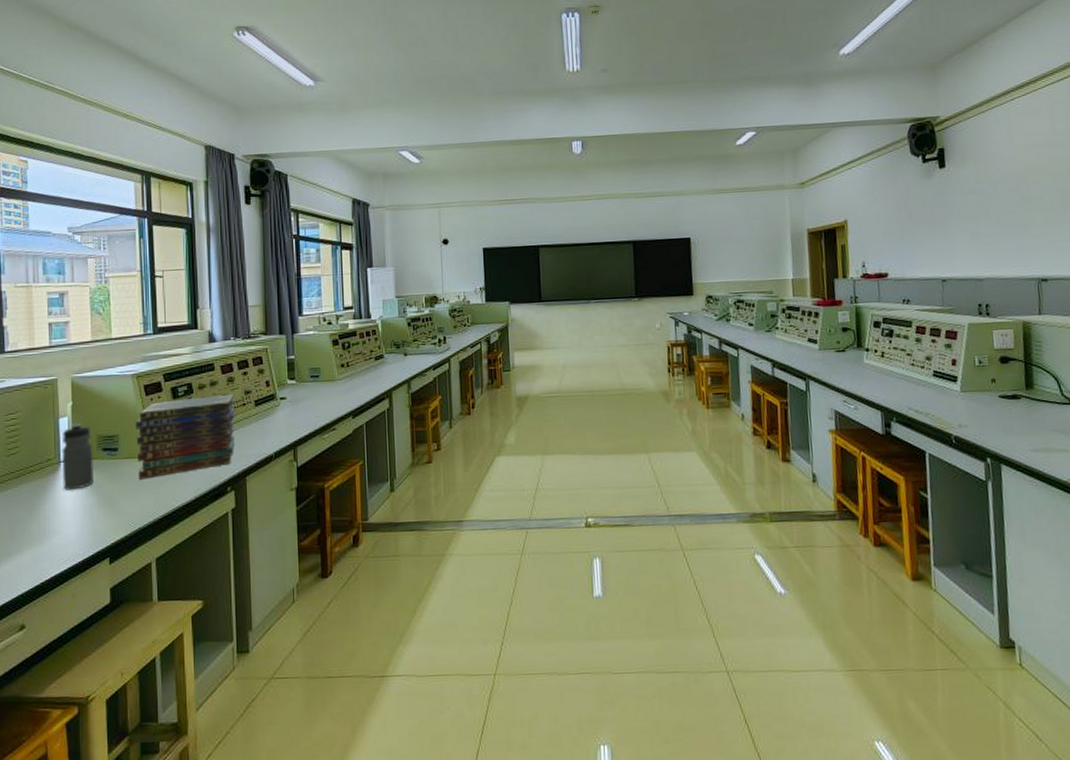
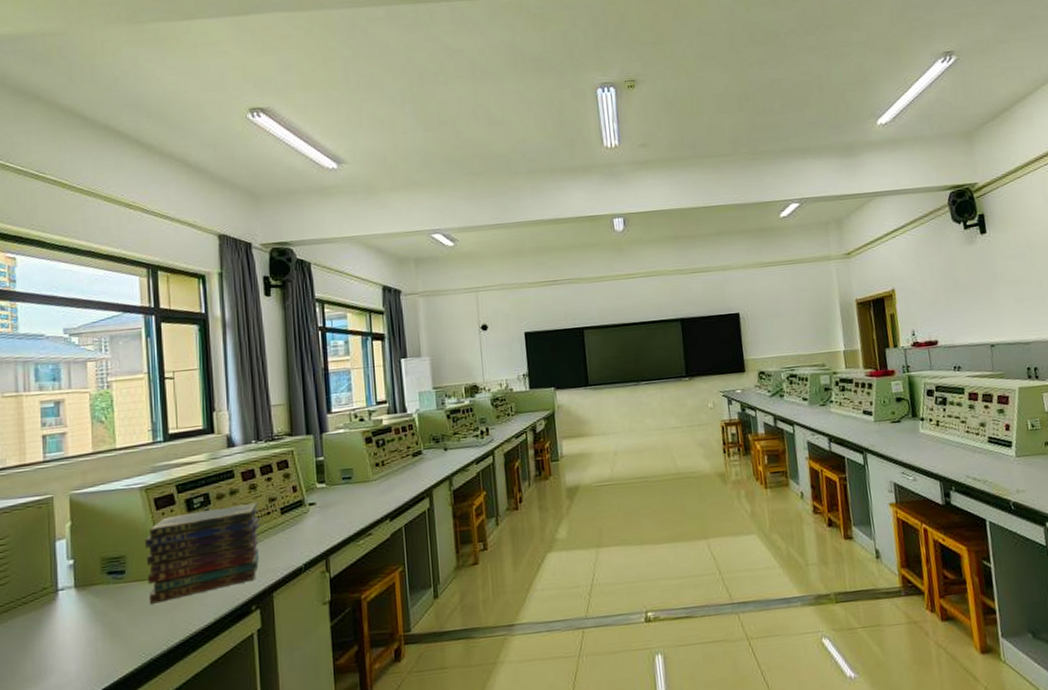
water bottle: present [62,422,95,490] -> none [59,545,98,622]

